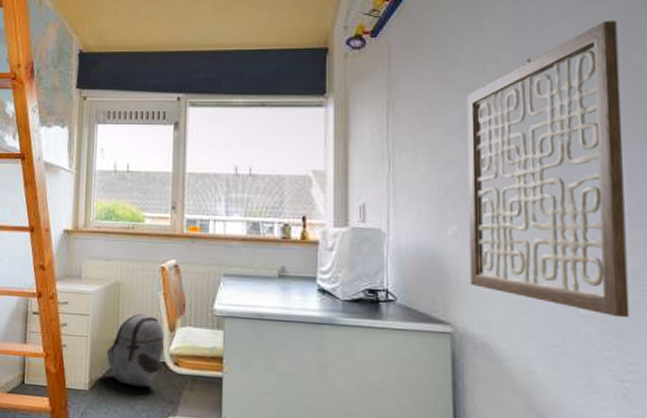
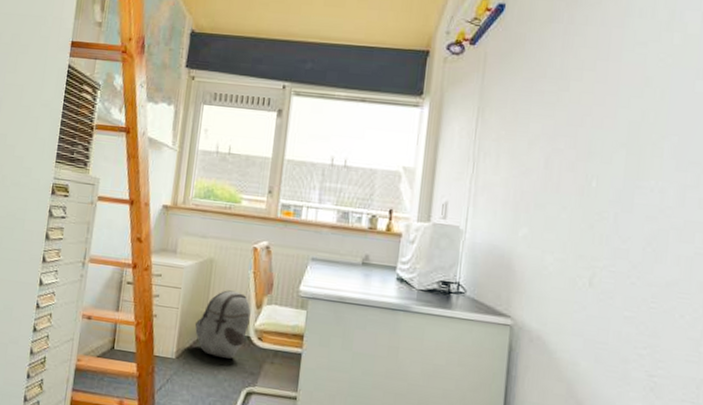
wall art: present [466,20,630,318] -> none [532,50,690,322]

